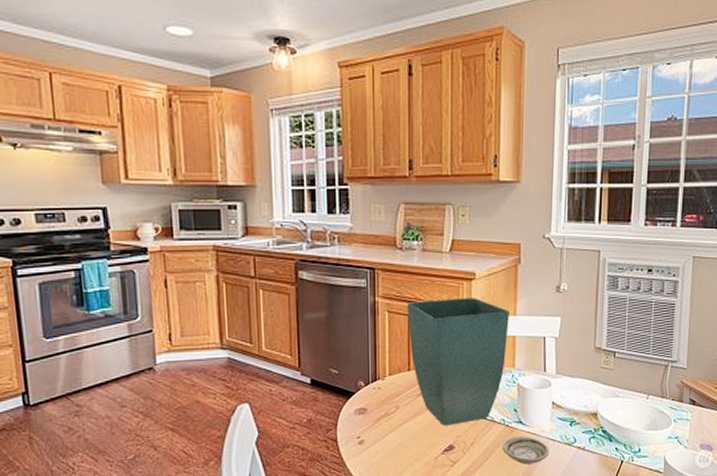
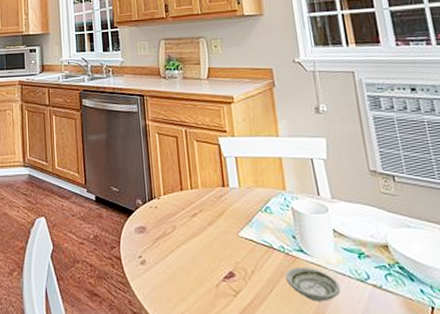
flower pot: present [406,298,509,426] -> none [174,120,275,250]

